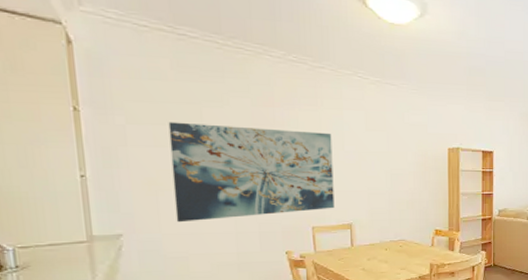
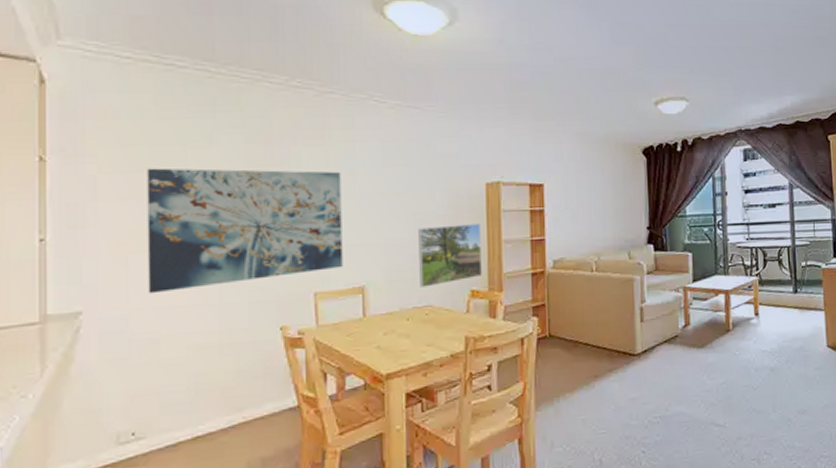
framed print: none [394,180,444,226] -> present [418,224,482,287]

